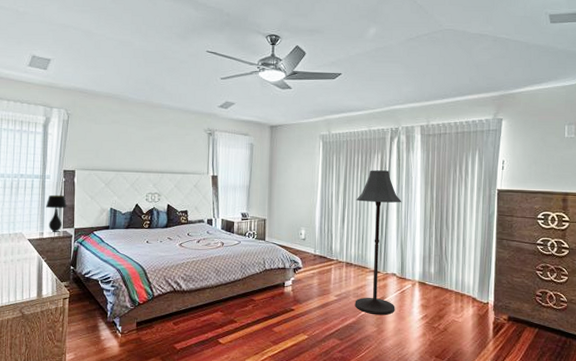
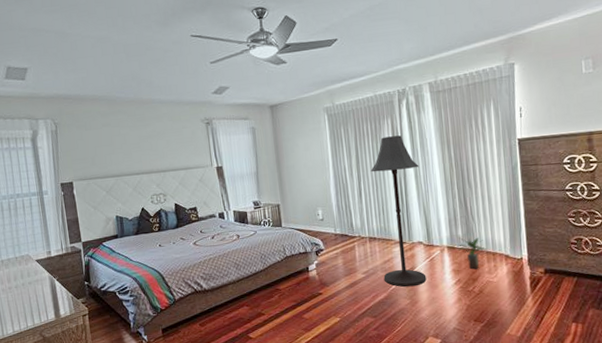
table lamp: present [46,194,67,232] -> none [48,209,71,249]
potted plant: none [428,275,458,307] -> present [457,237,489,269]

